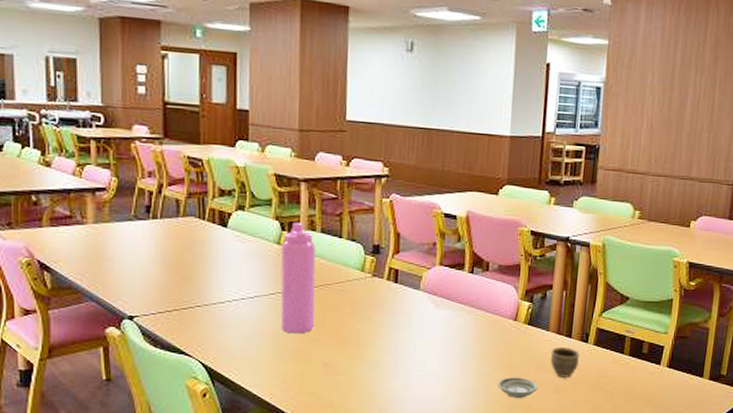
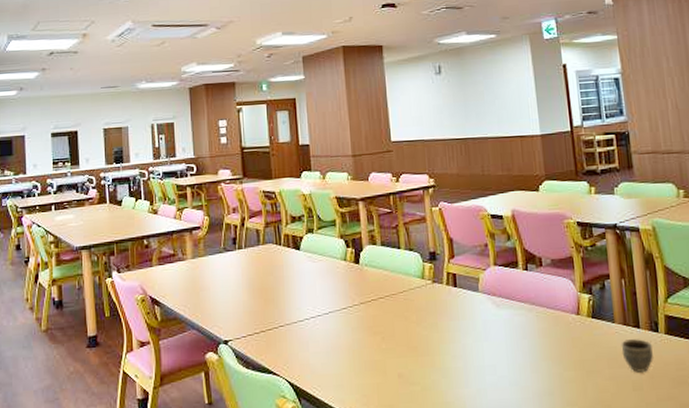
water bottle: present [280,222,316,334] -> none [348,238,386,346]
saucer: present [497,377,538,398] -> none [571,375,615,398]

